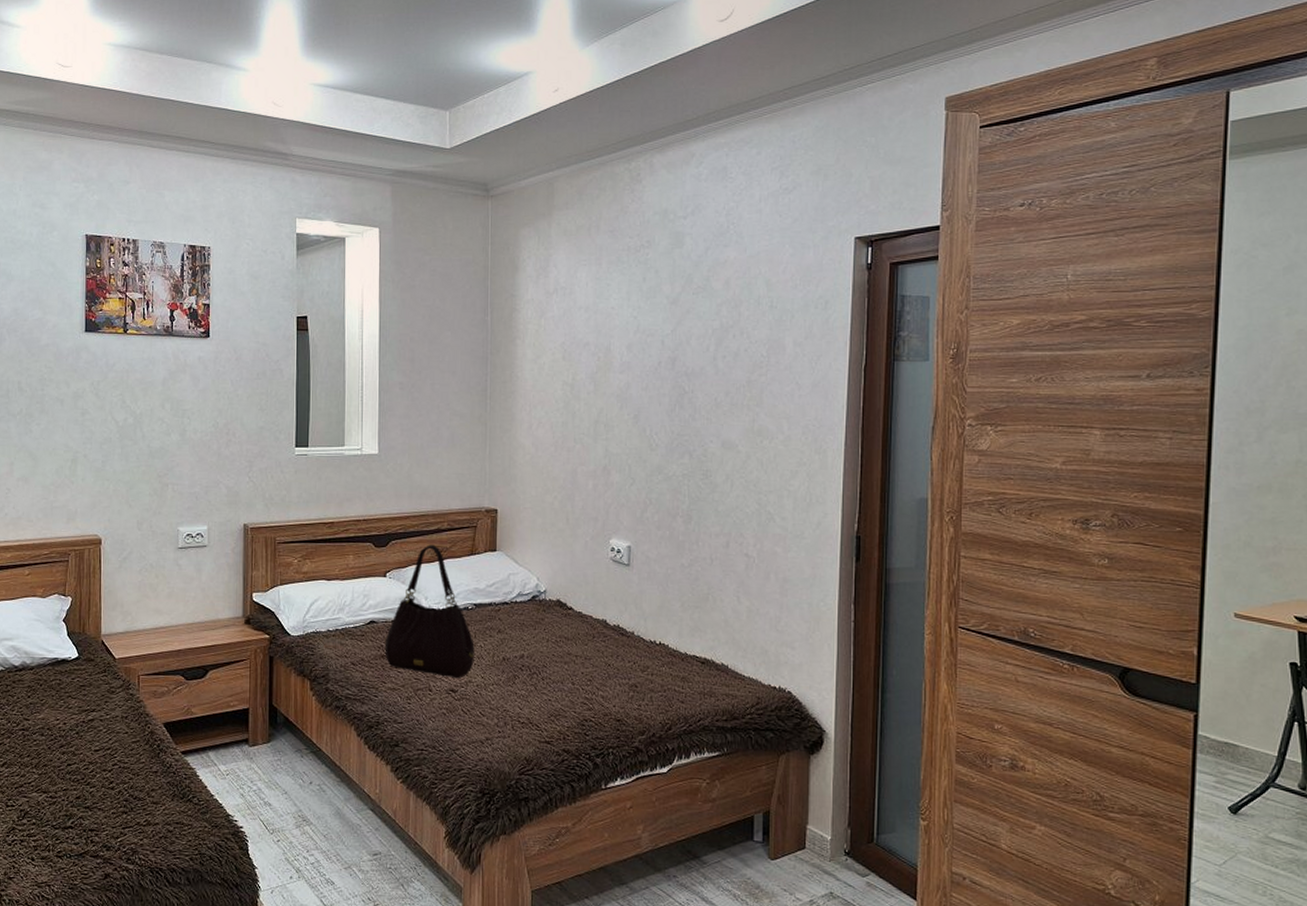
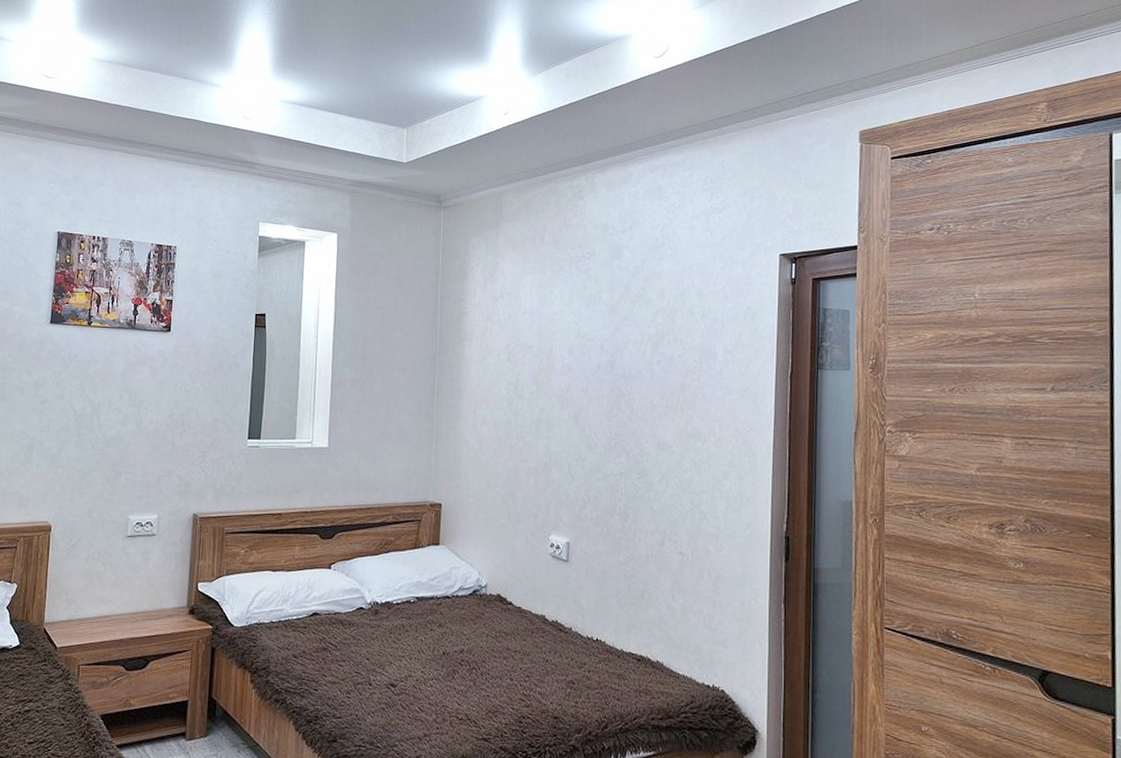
handbag: present [384,544,475,679] -> none [326,537,415,673]

